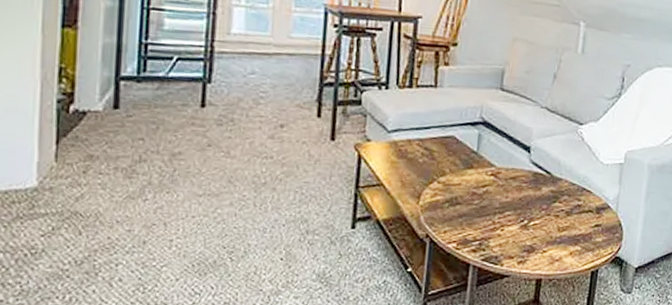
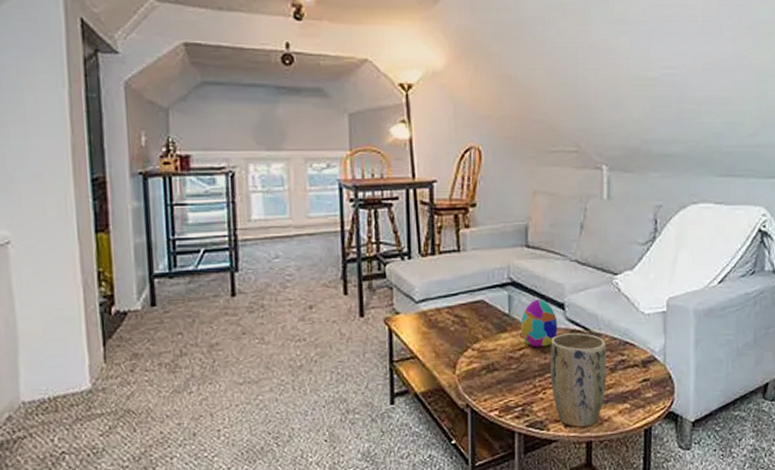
decorative egg: none [486,140,522,186] -> present [520,299,558,347]
plant pot: none [509,175,565,265] -> present [550,333,607,427]

